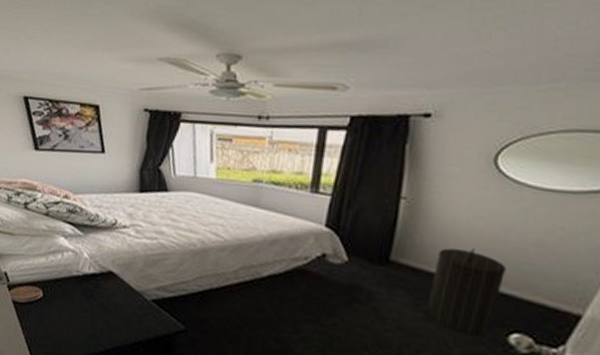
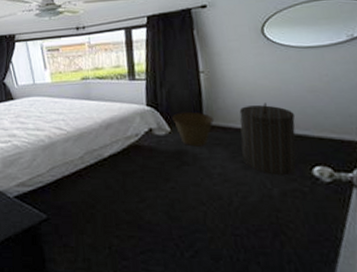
basket: none [353,241,403,286] -> present [172,111,213,147]

